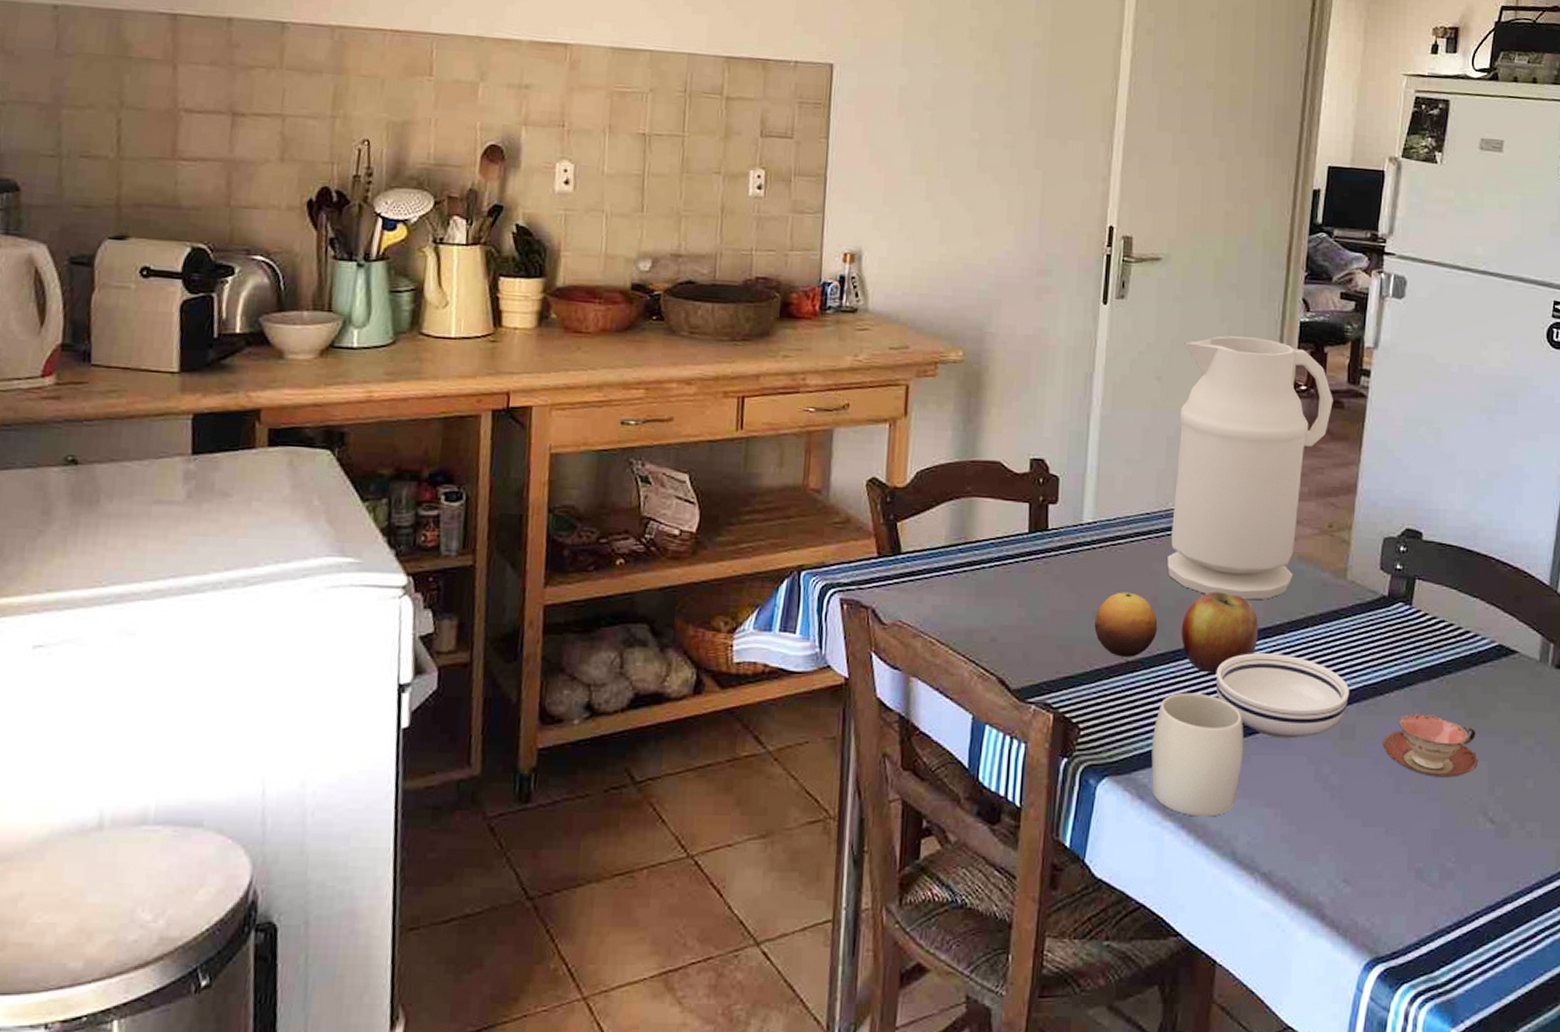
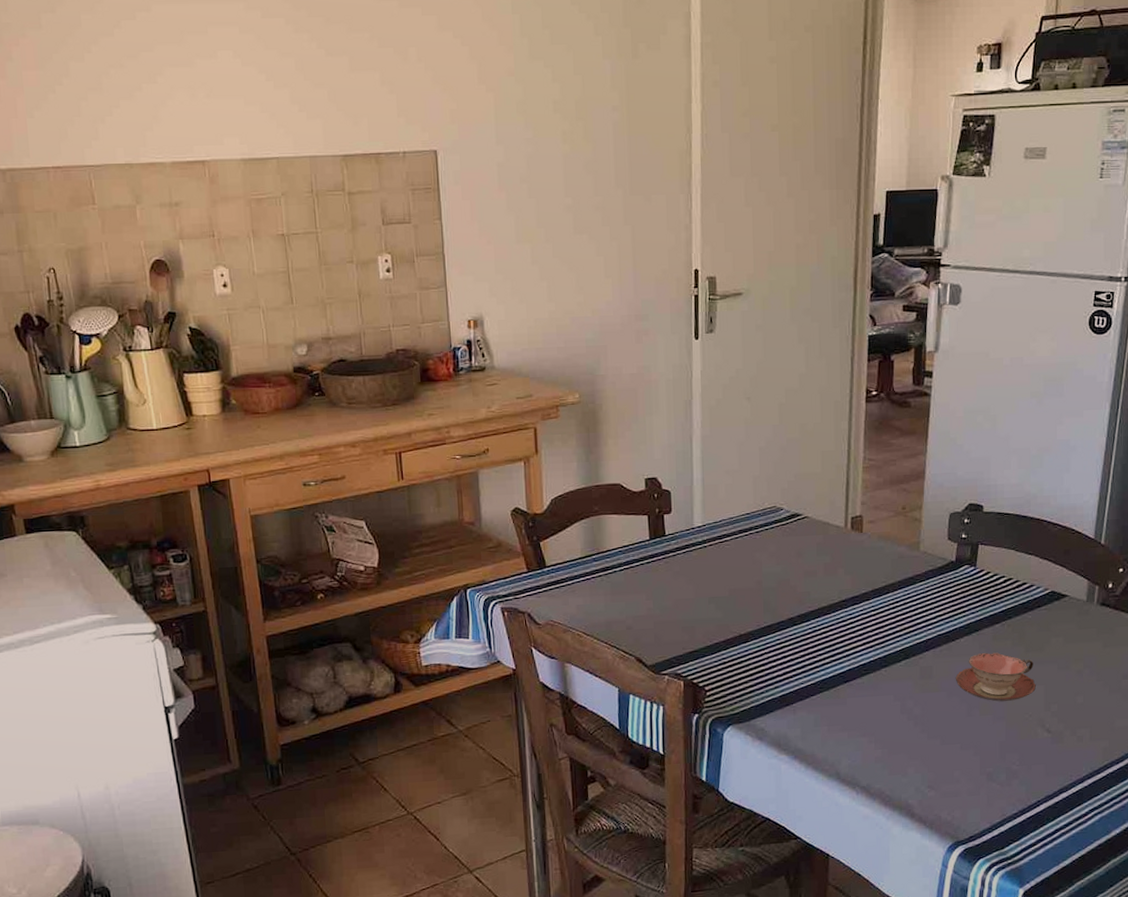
fruit: present [1094,592,1158,657] -> none [711,579,763,632]
mug: present [1151,692,1244,817] -> none [766,654,841,749]
water jug: present [1167,336,1333,600] -> none [767,354,901,576]
apple: present [1181,591,1258,675] -> none [783,571,847,638]
bowl: present [1215,653,1350,739] -> none [814,616,927,683]

